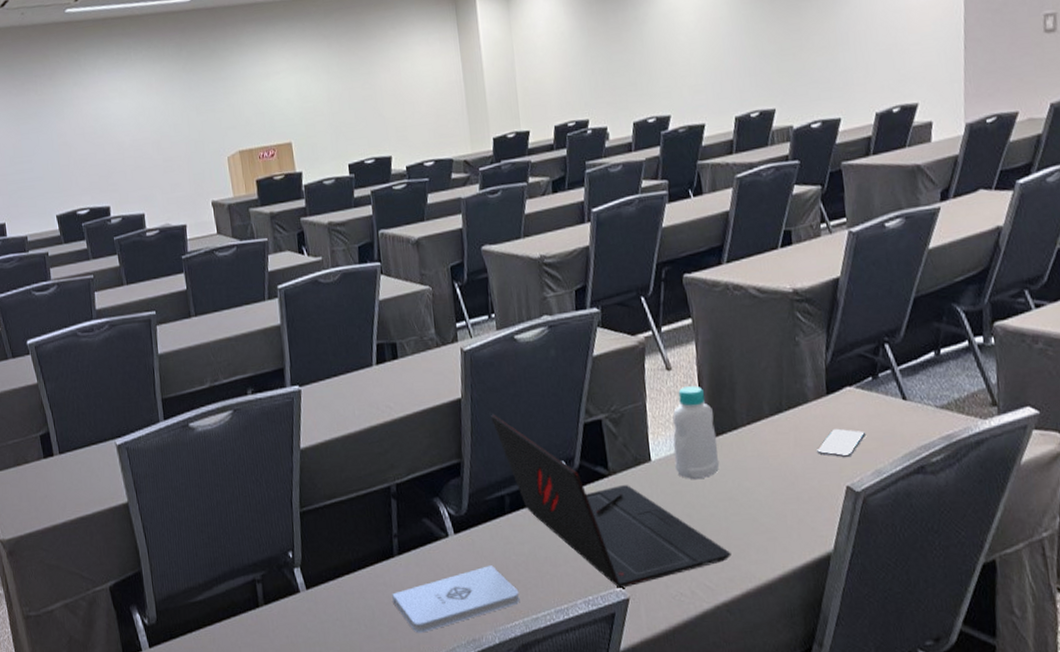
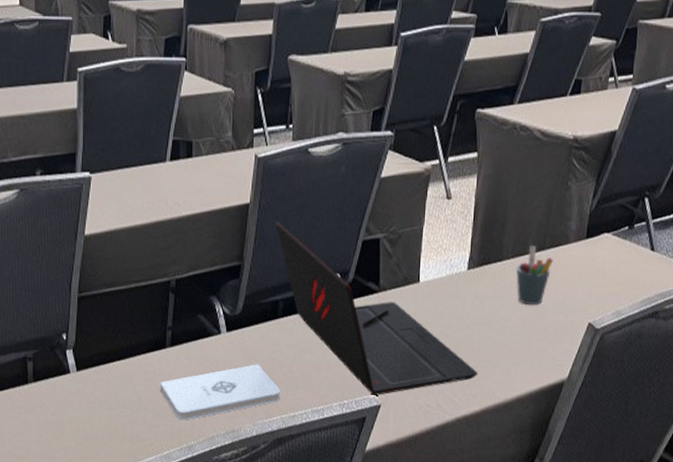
bottle: present [672,386,720,480] -> none [440,216,483,304]
pen holder: none [755,409,795,473] -> present [516,246,554,305]
smartphone: present [816,428,867,458] -> none [567,270,614,298]

